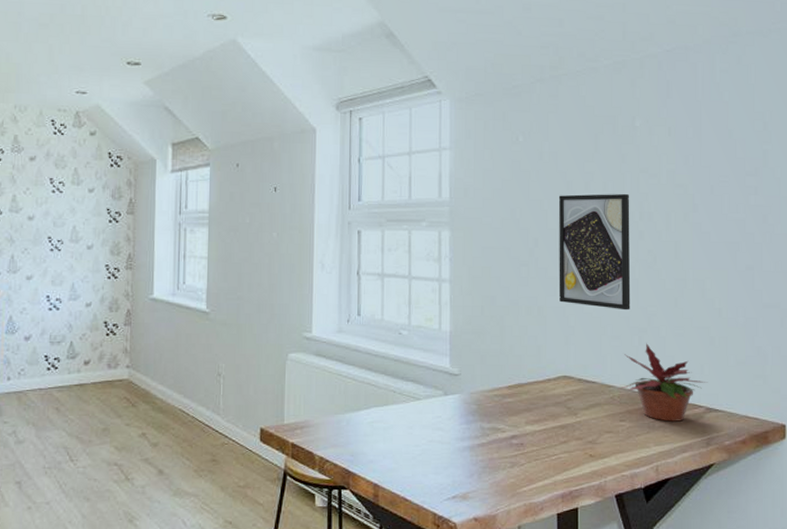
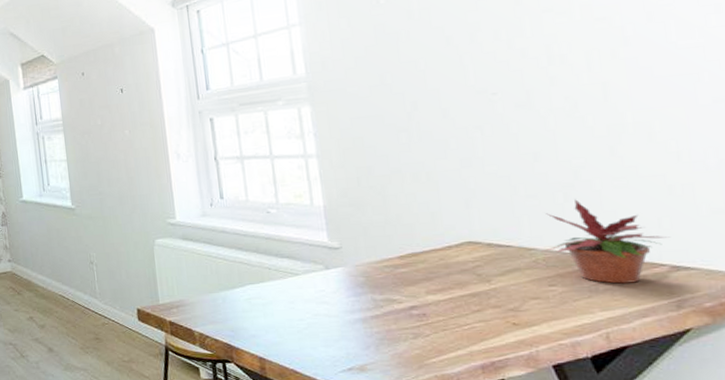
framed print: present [558,193,631,311] -> none [437,38,548,166]

